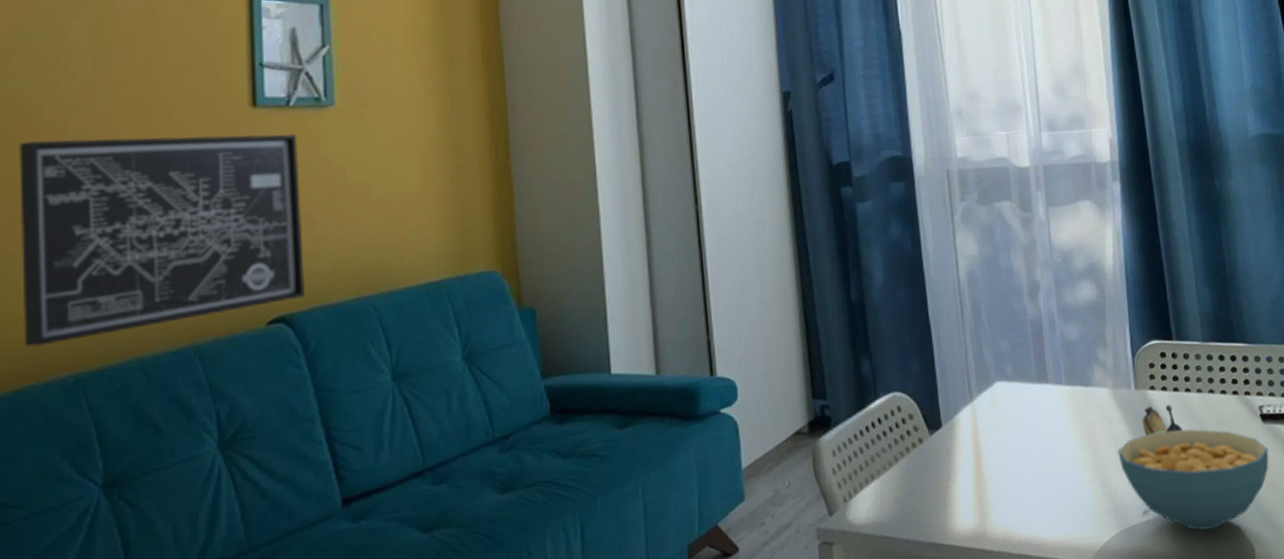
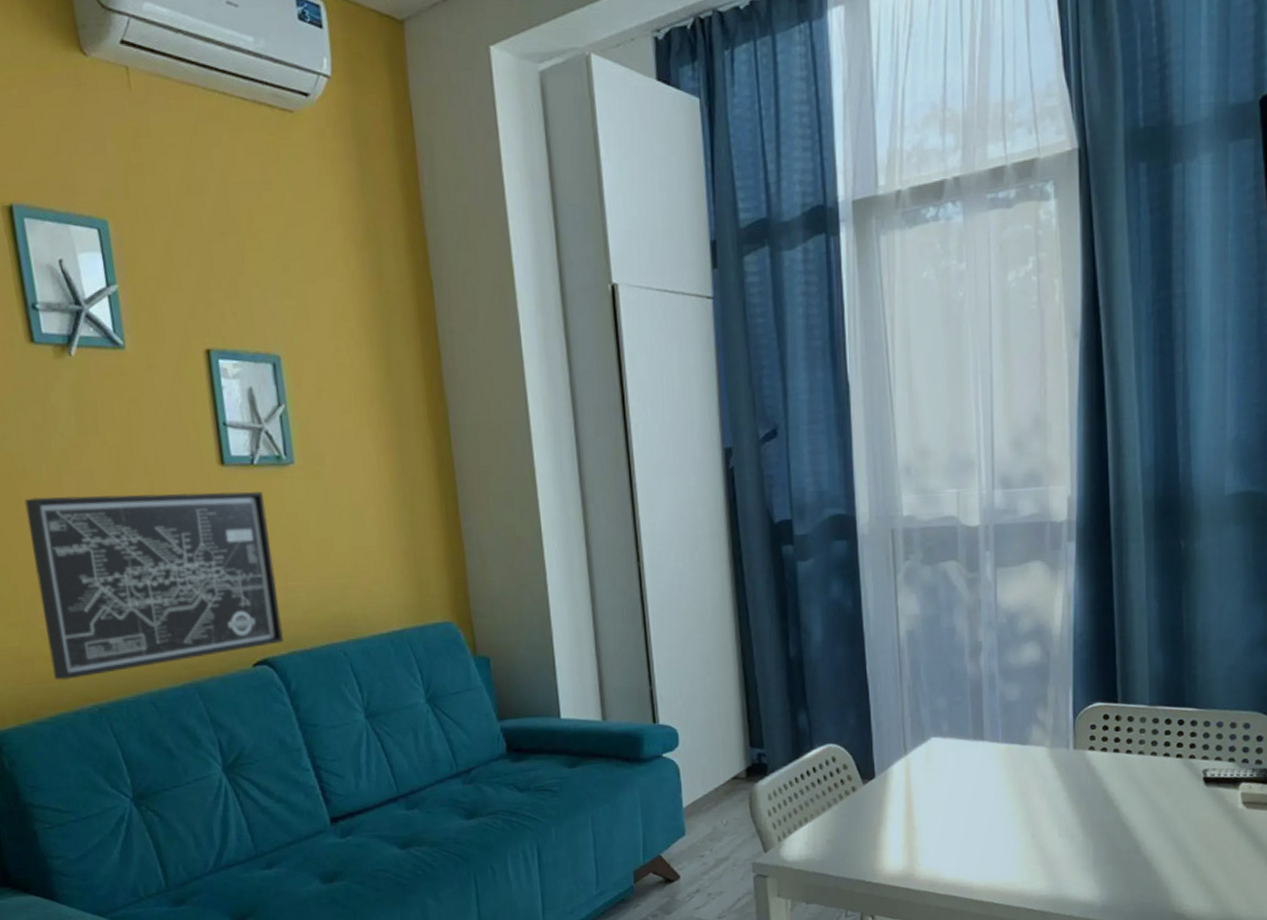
cereal bowl: present [1117,429,1269,531] -> none [1050,789,1208,883]
banana: present [1142,404,1184,436] -> none [1078,764,1121,794]

